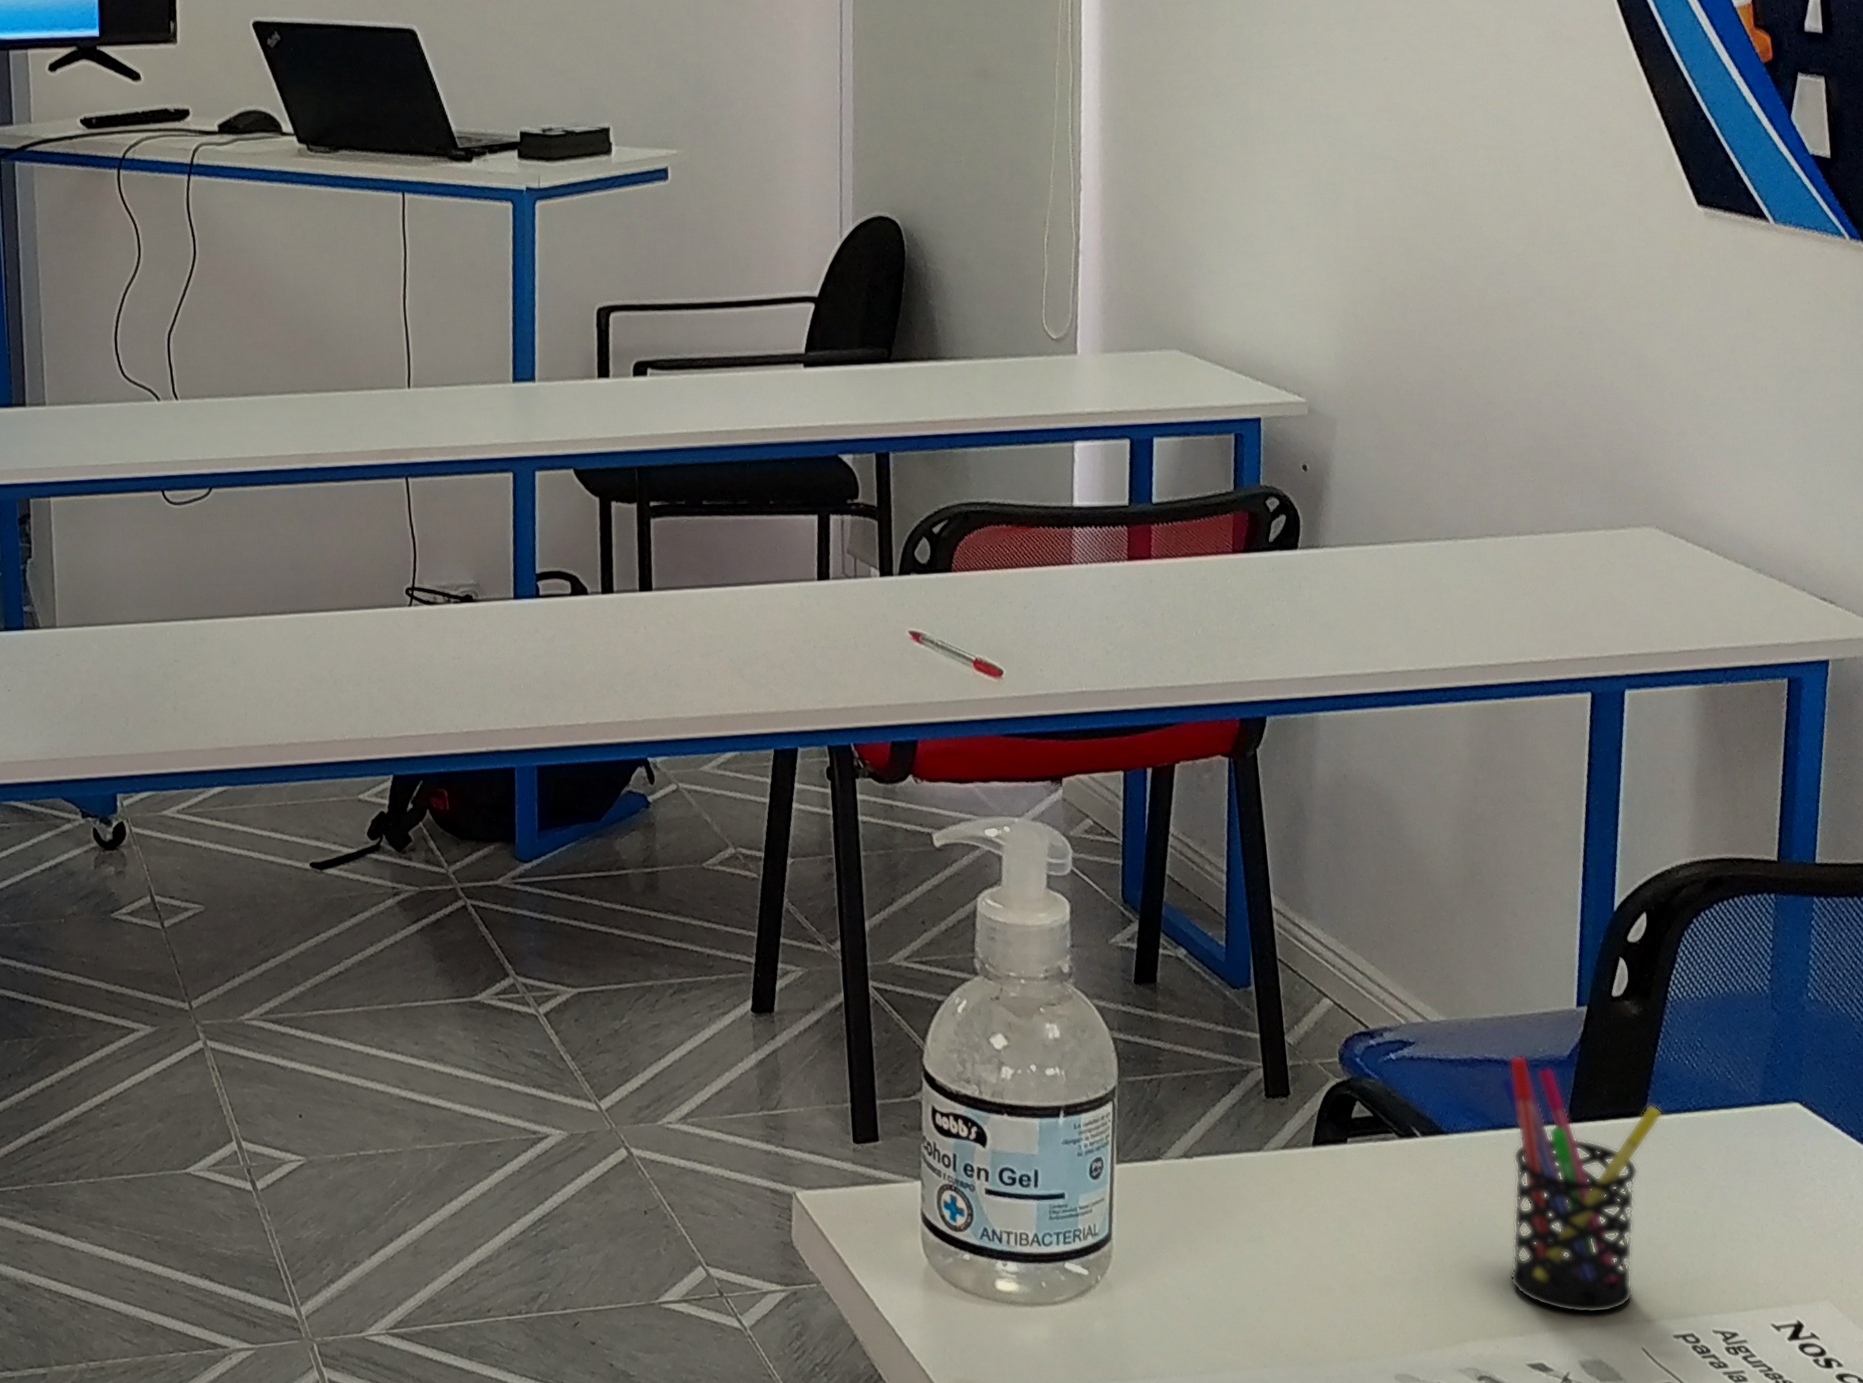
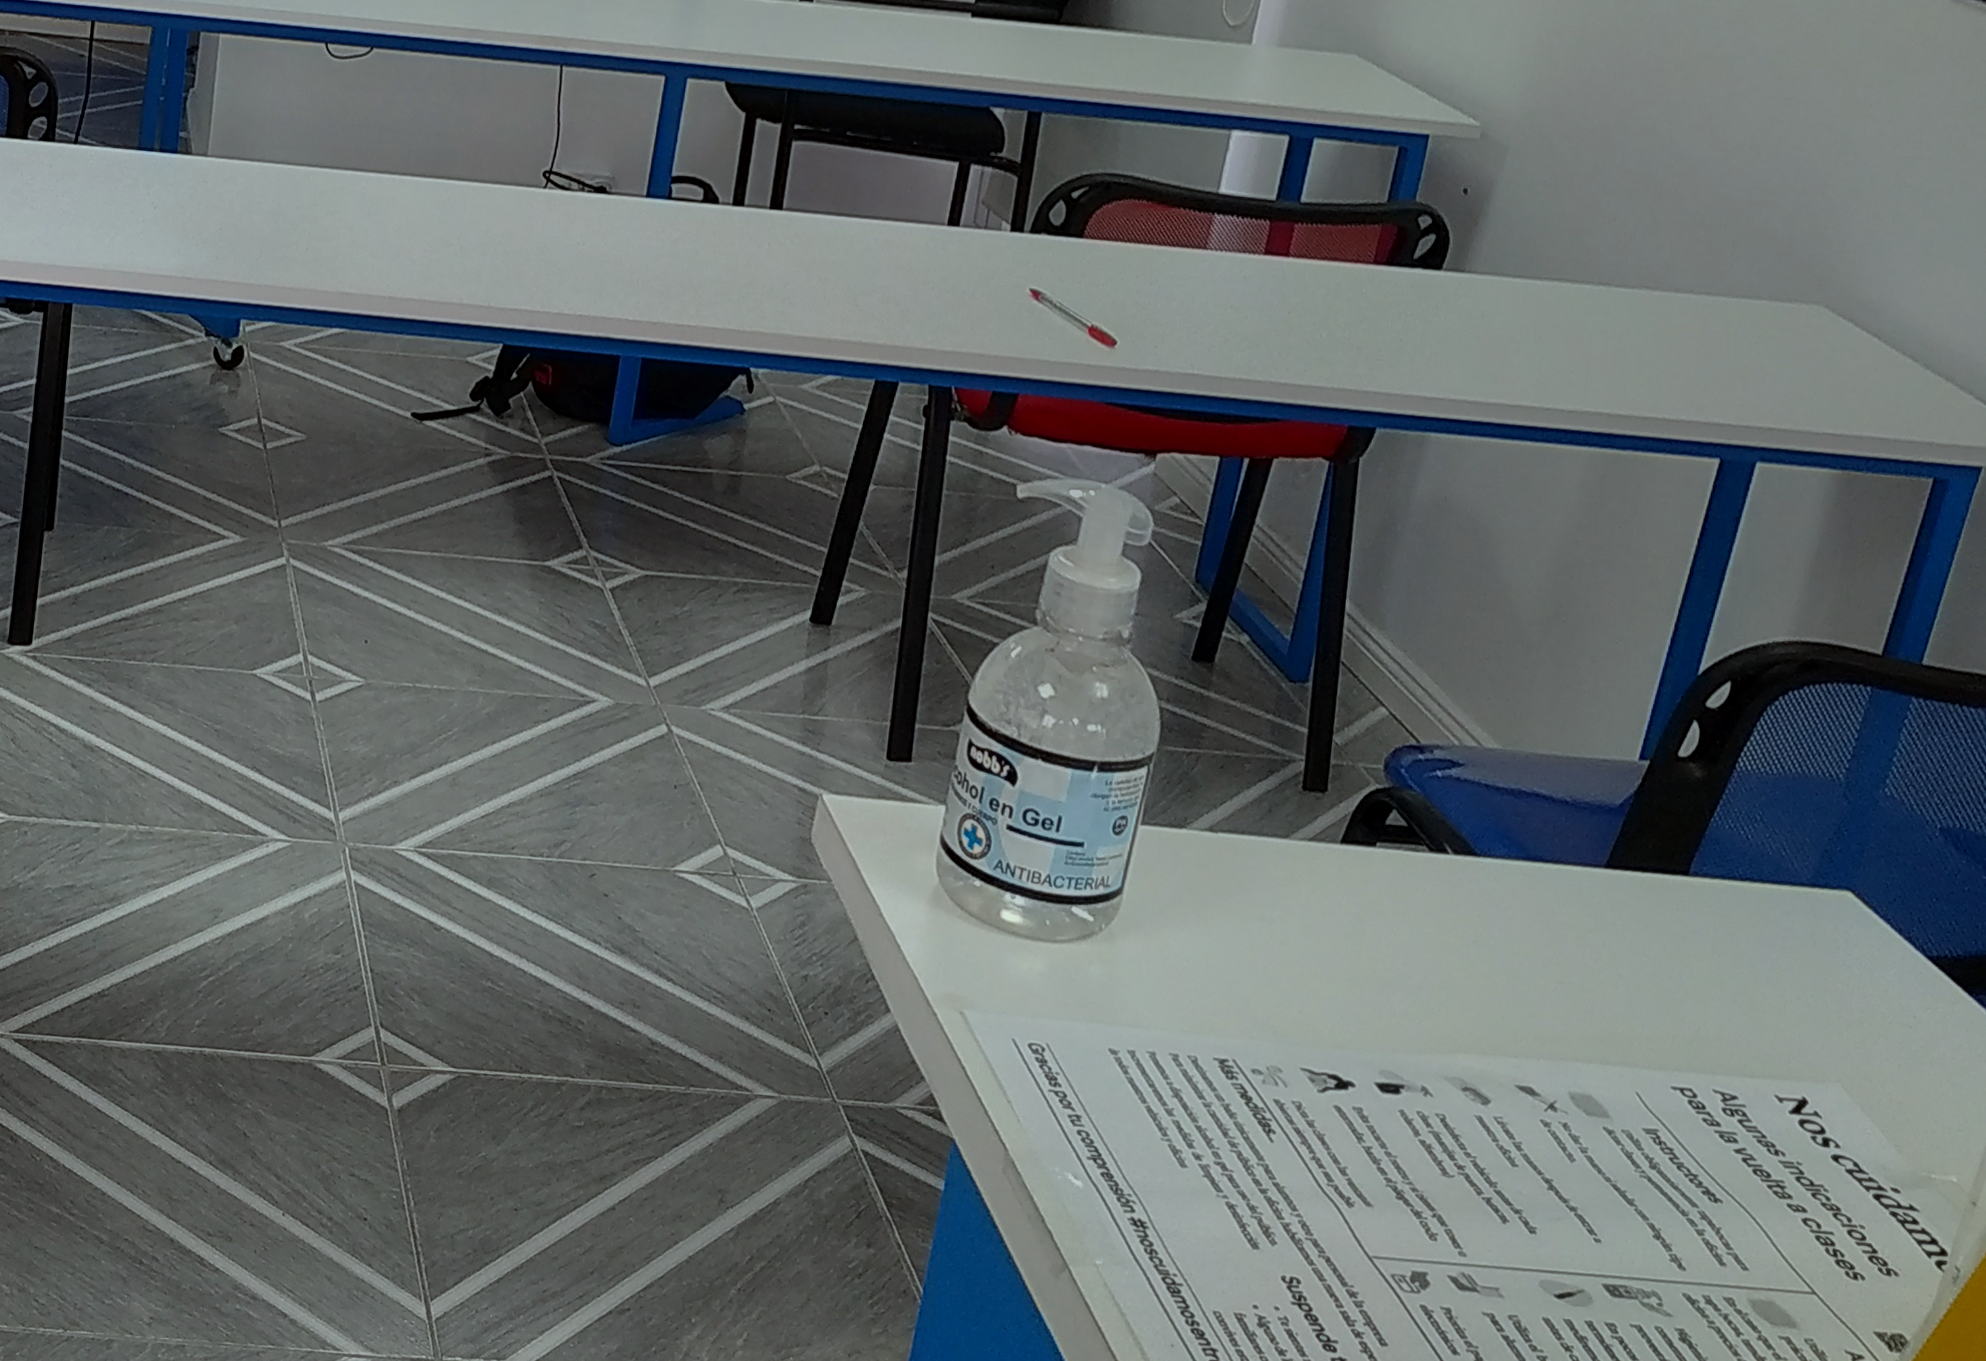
pen holder: present [1499,1055,1663,1314] -> none [1515,794,1707,1053]

